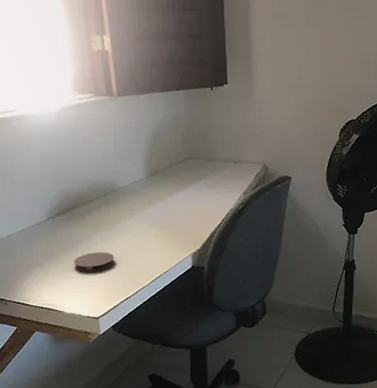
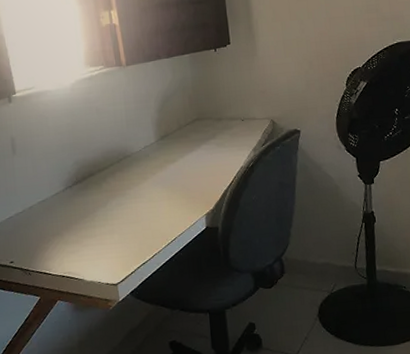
coaster: present [74,252,115,272] -> none [92,217,131,239]

